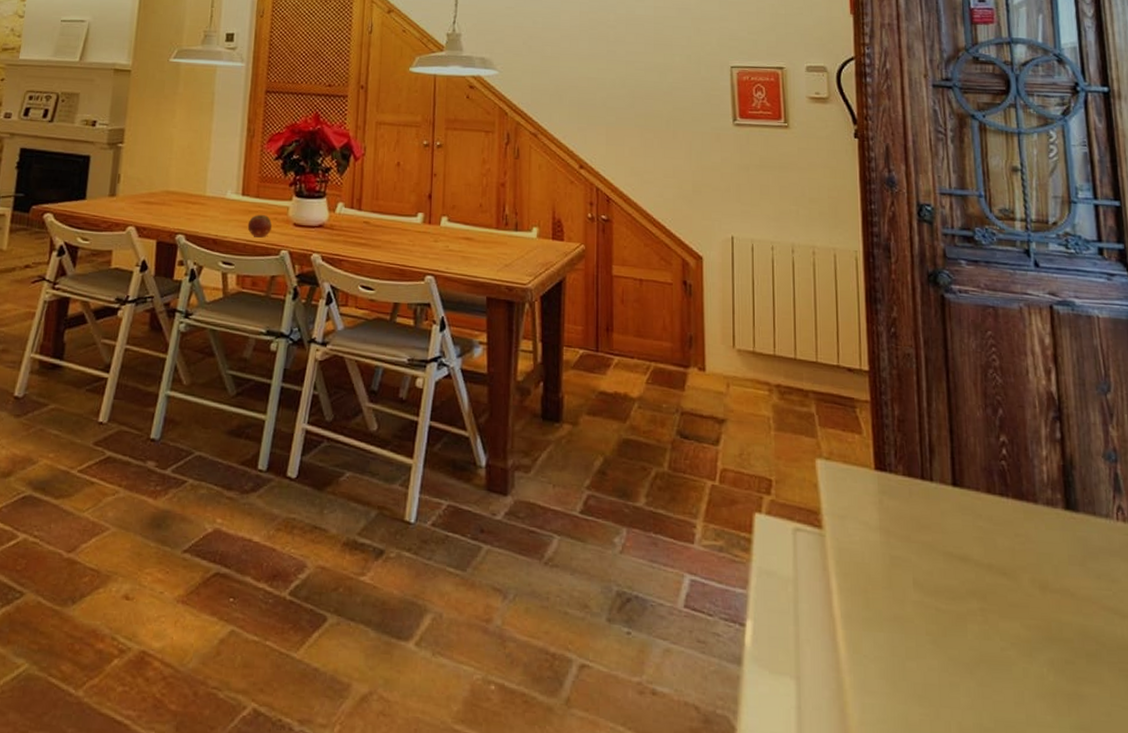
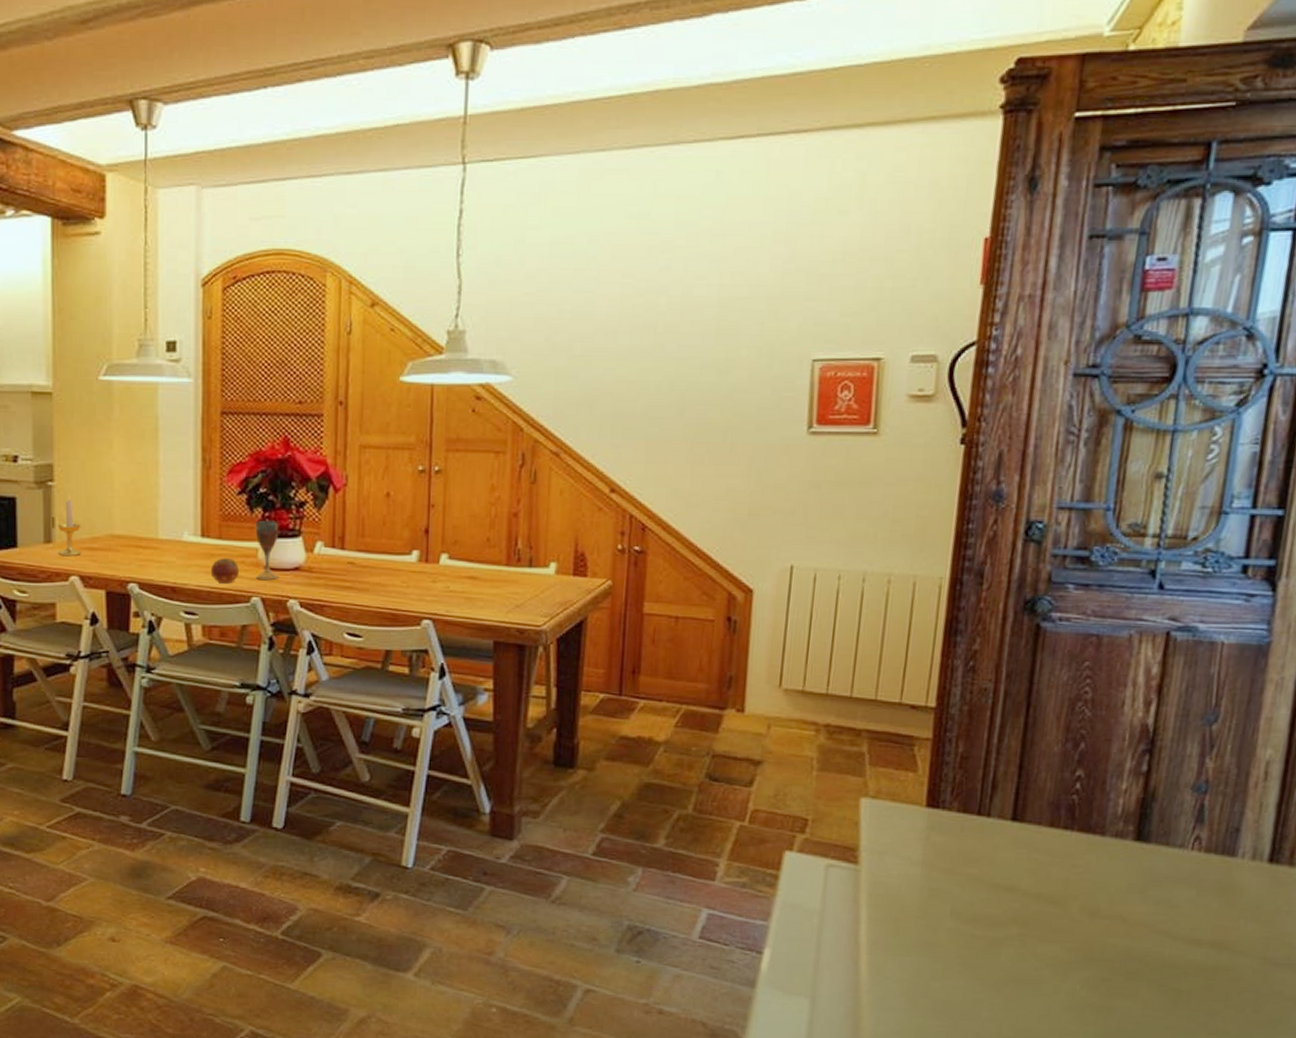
candlestick: none [120,154,143,209] -> present [58,493,82,557]
cup: none [285,182,308,235] -> present [255,520,279,580]

